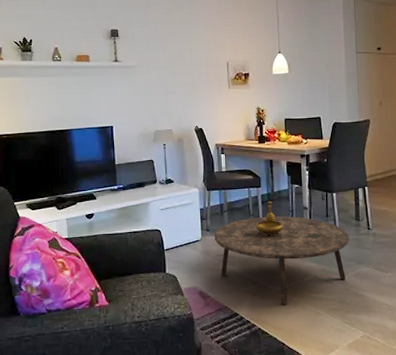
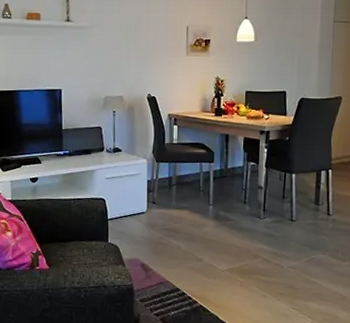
coffee table: present [214,216,349,305] -> none [160,193,306,285]
decorative bowl: present [255,201,283,236] -> none [205,177,235,213]

